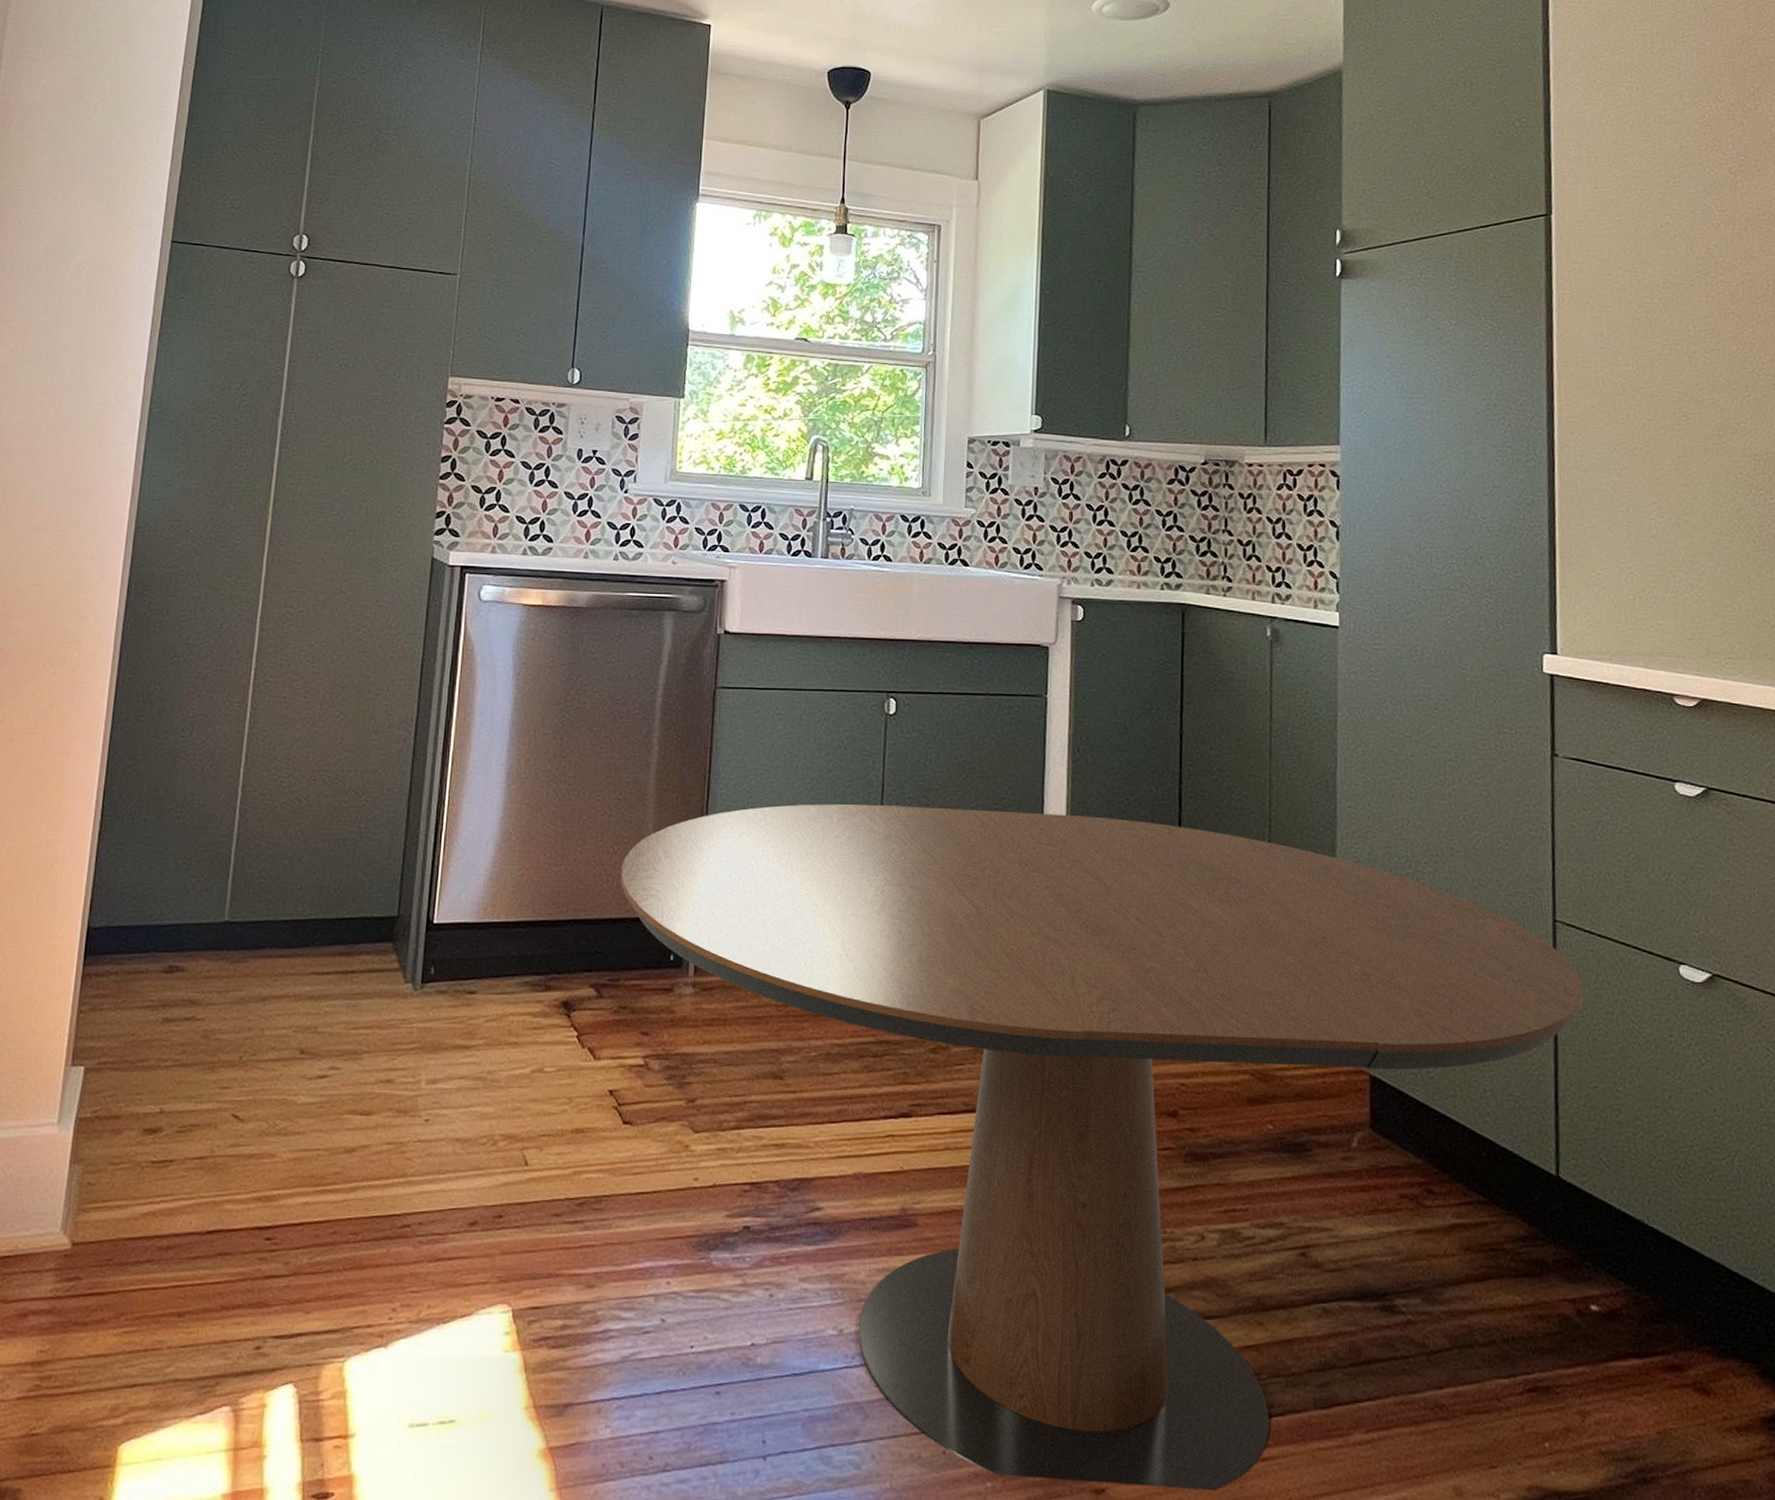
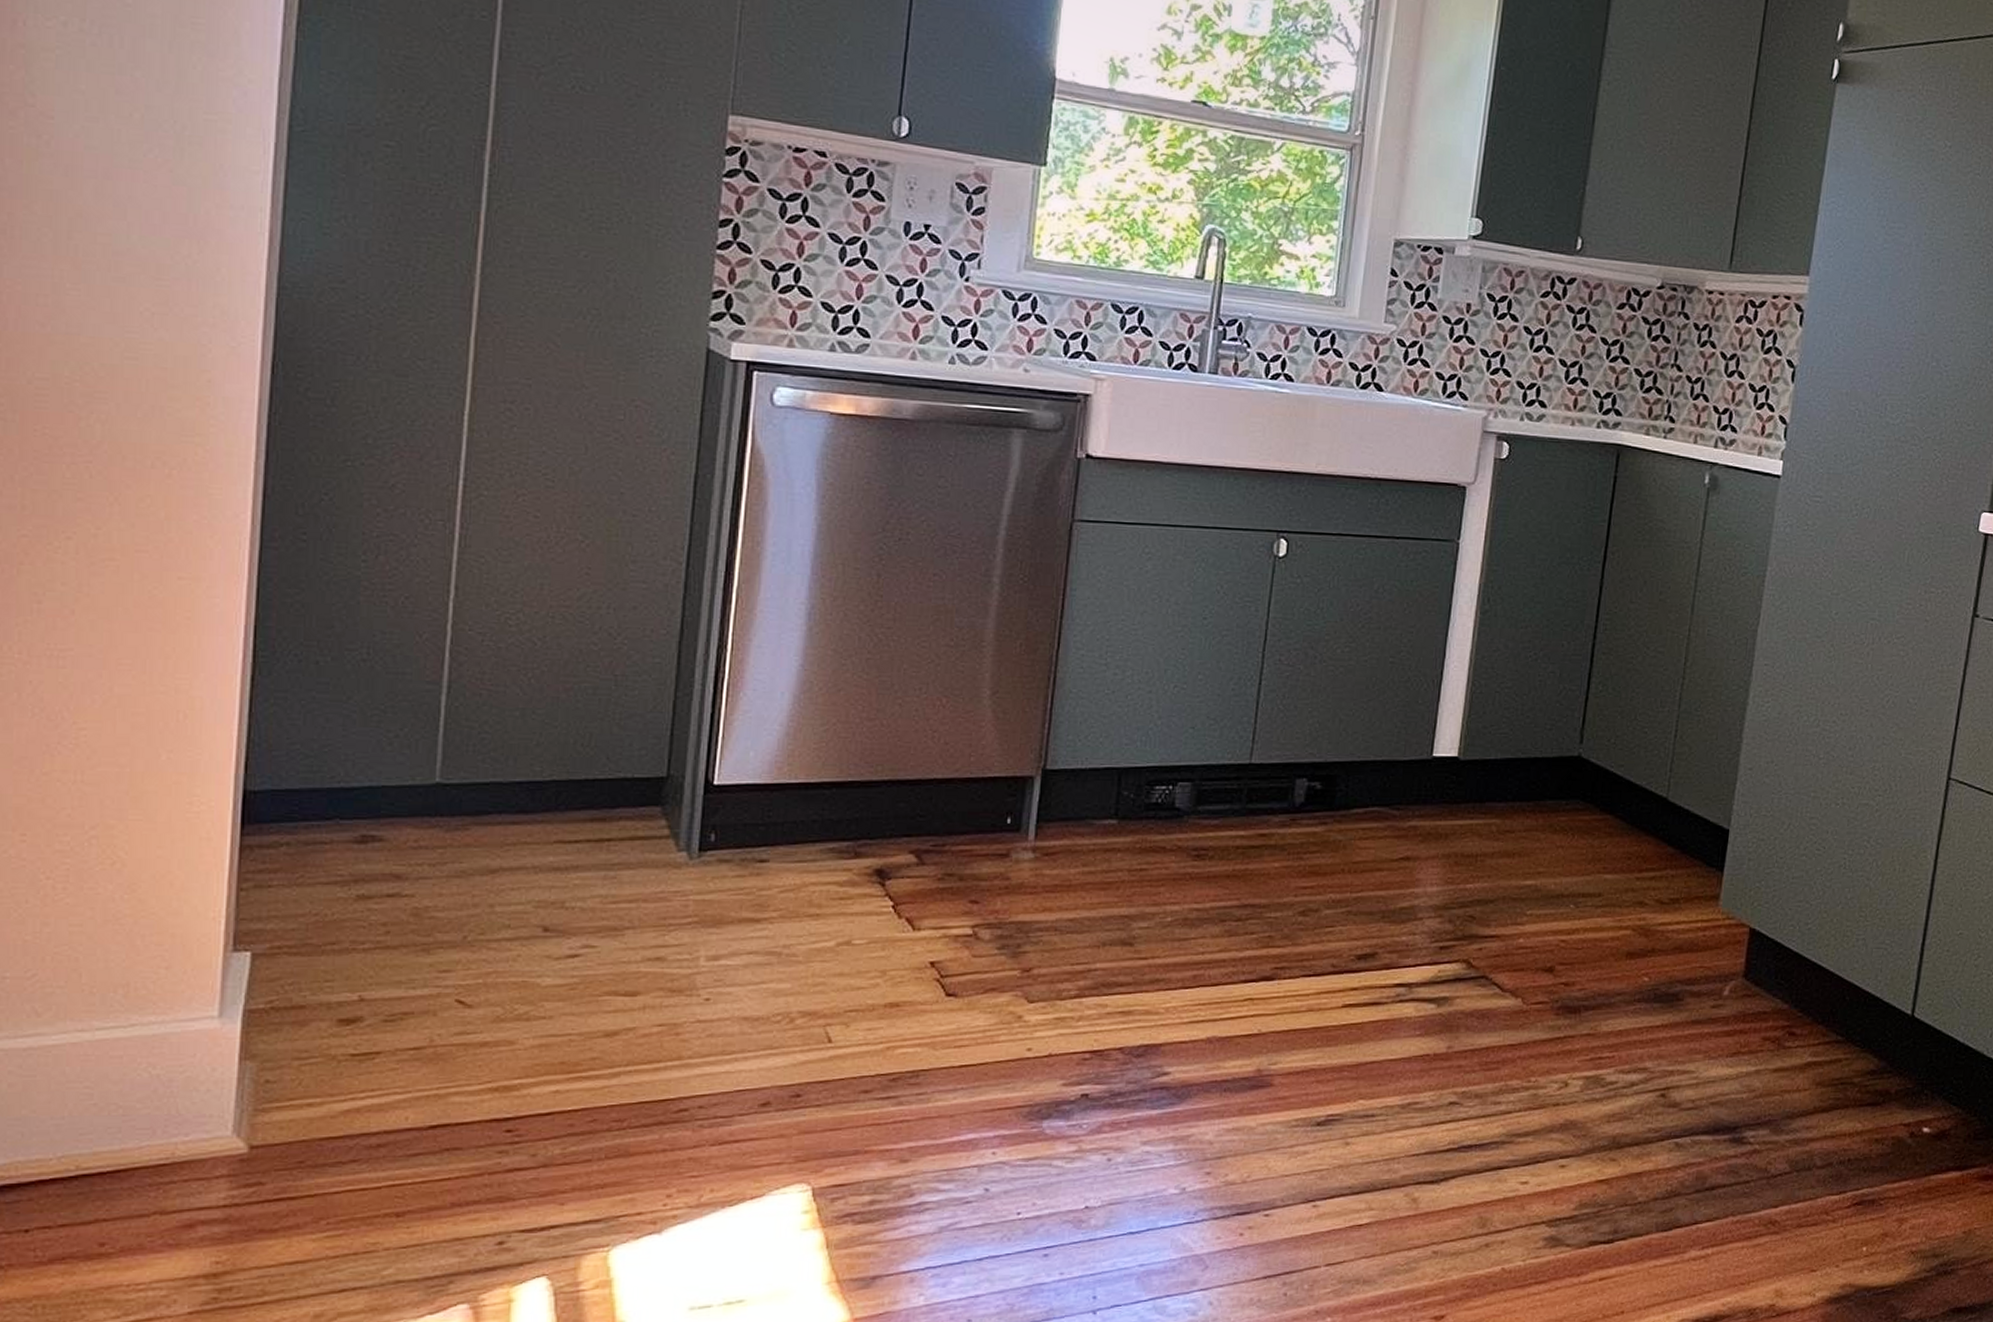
dining table: present [621,804,1584,1491] -> none [949,654,1965,1311]

